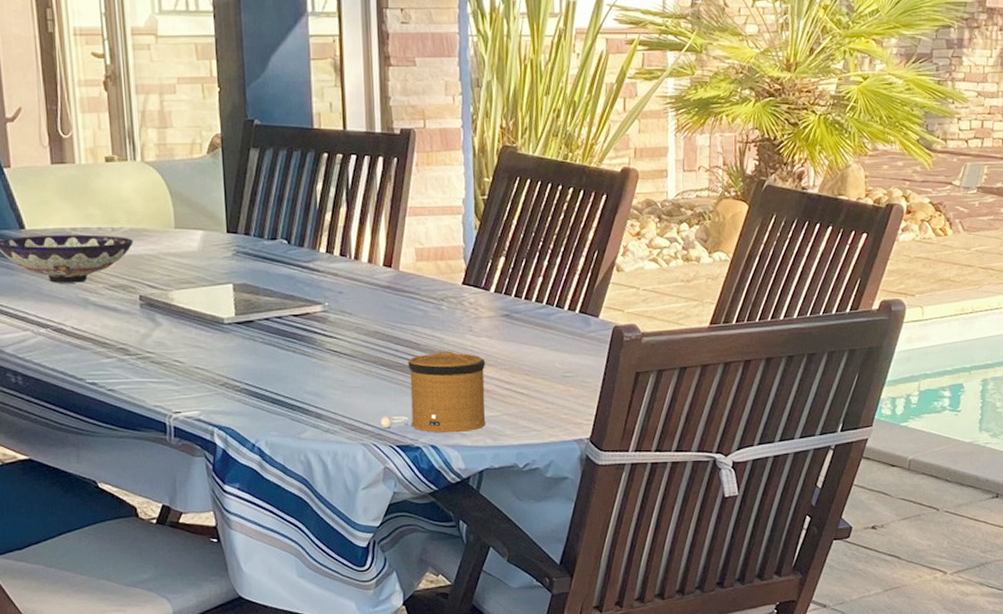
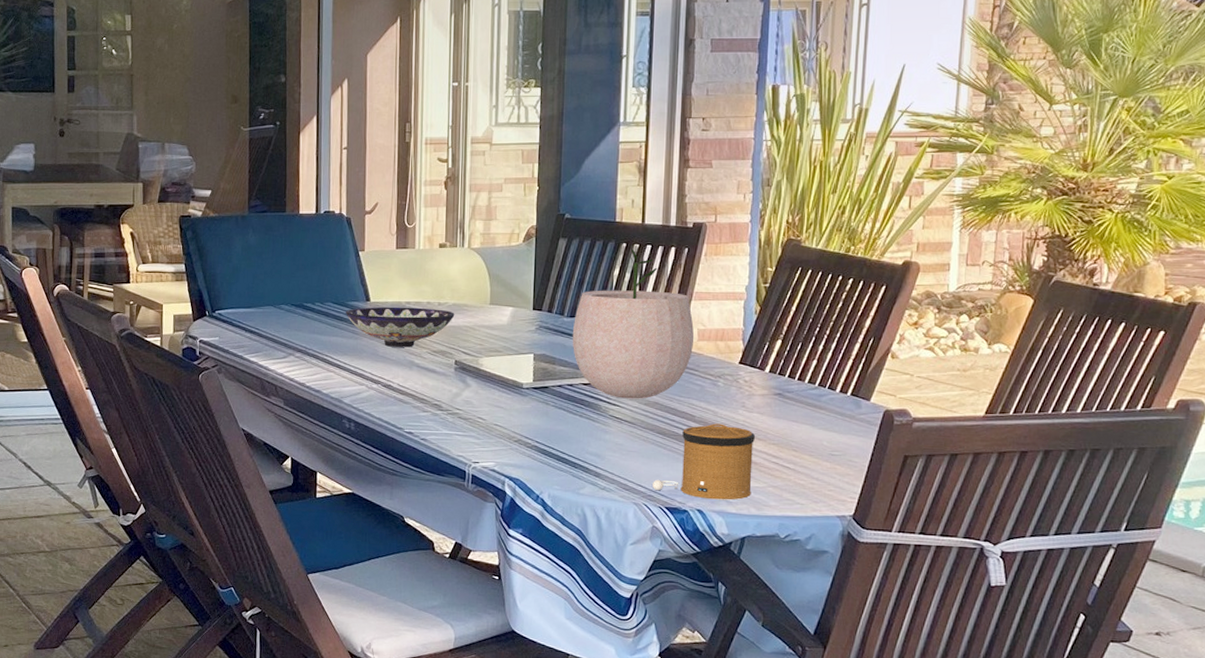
plant pot: none [275,160,413,330] -> present [572,249,695,399]

